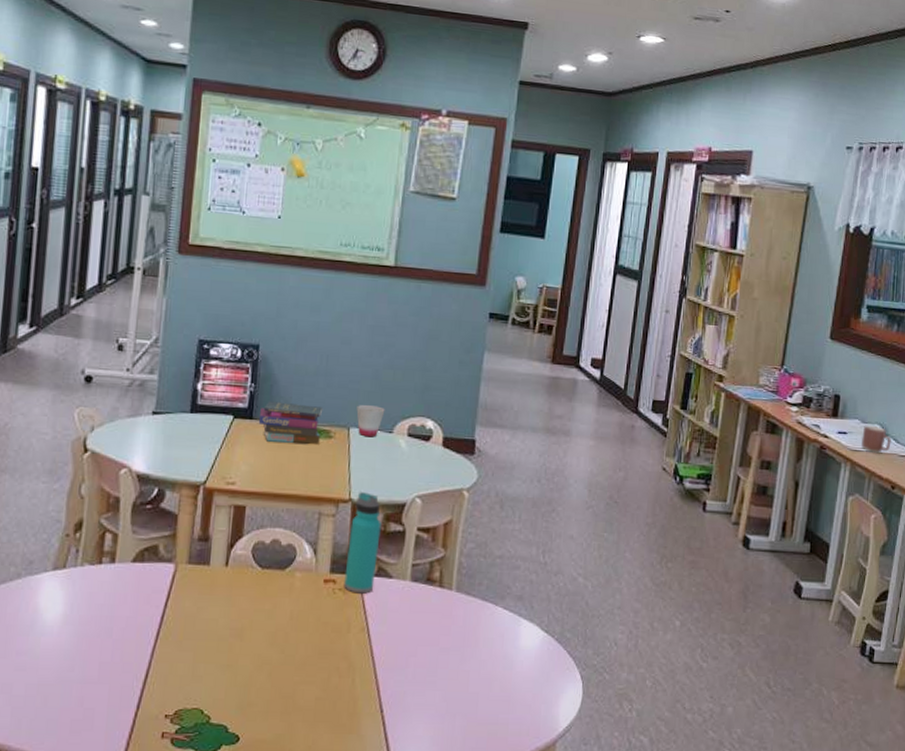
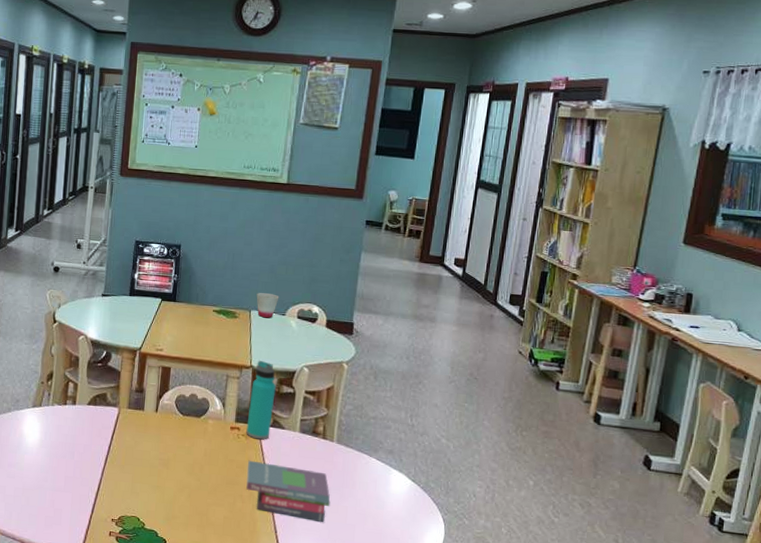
books: present [258,401,323,444] -> none [180,288,230,322]
books: none [344,621,449,693] -> present [246,460,330,522]
mug: present [861,425,891,453] -> none [713,321,745,346]

